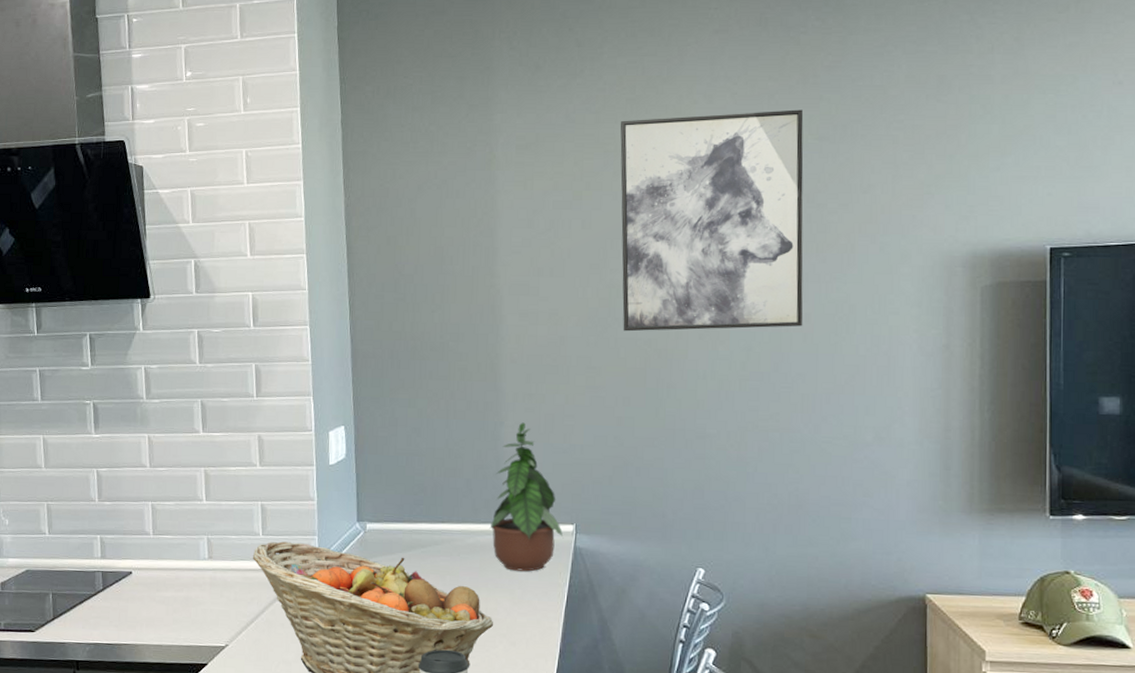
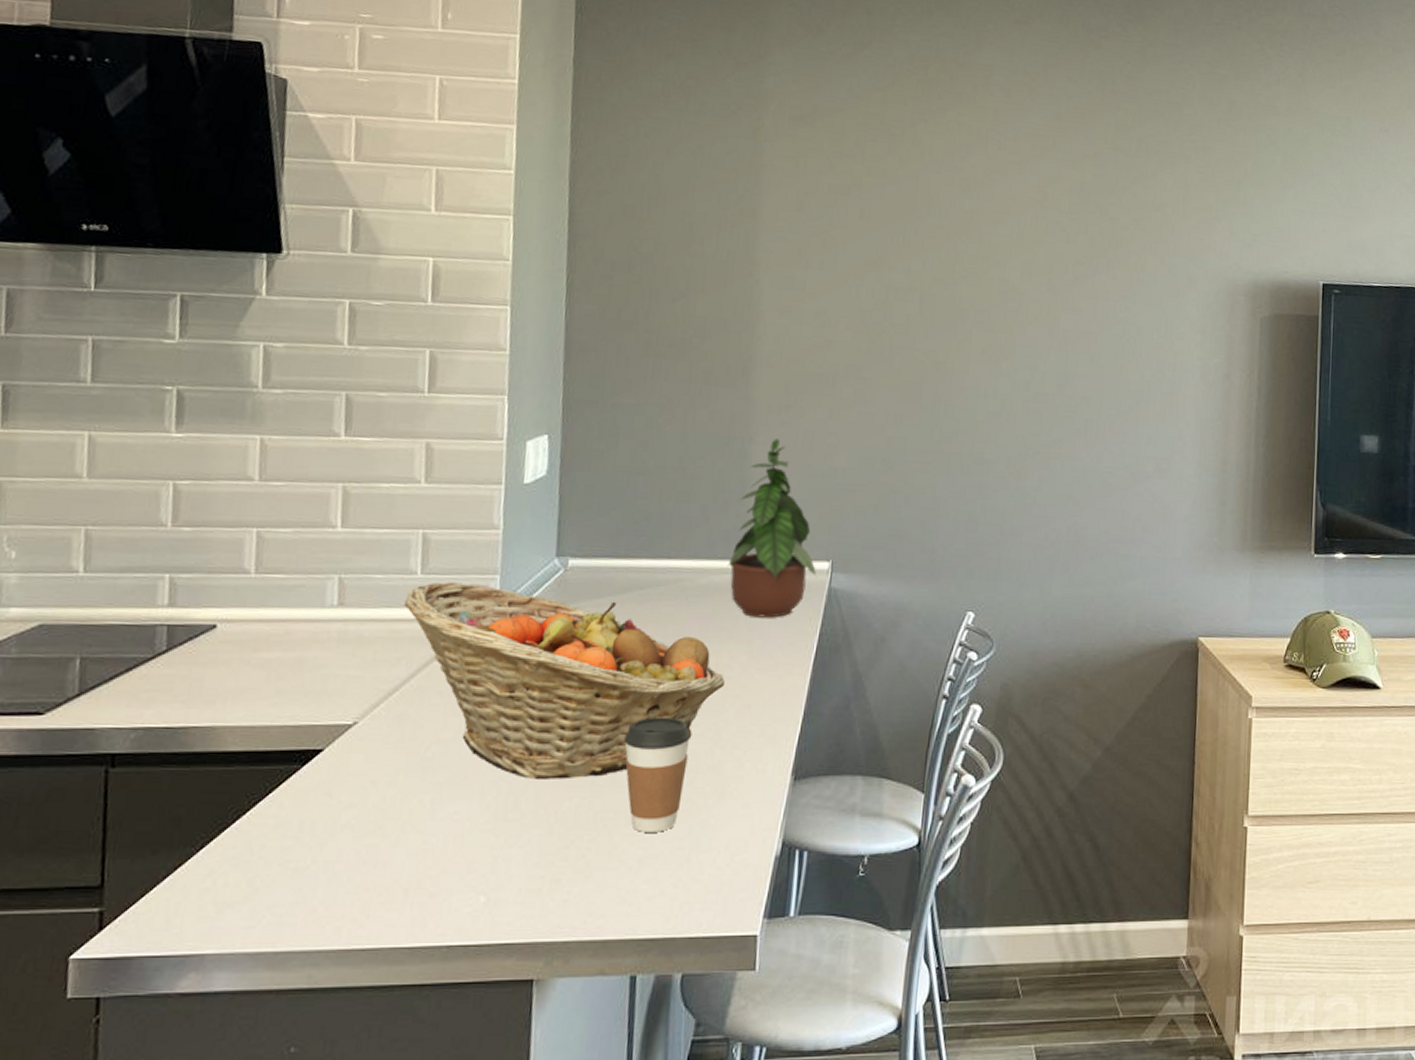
wall art: present [620,109,804,332] -> none [899,103,1101,346]

